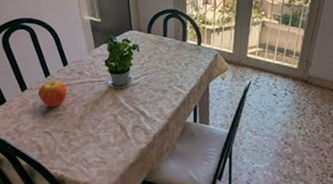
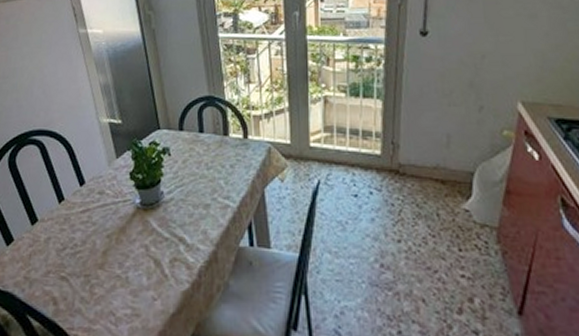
fruit: present [38,80,67,108] -> none [51,206,86,243]

